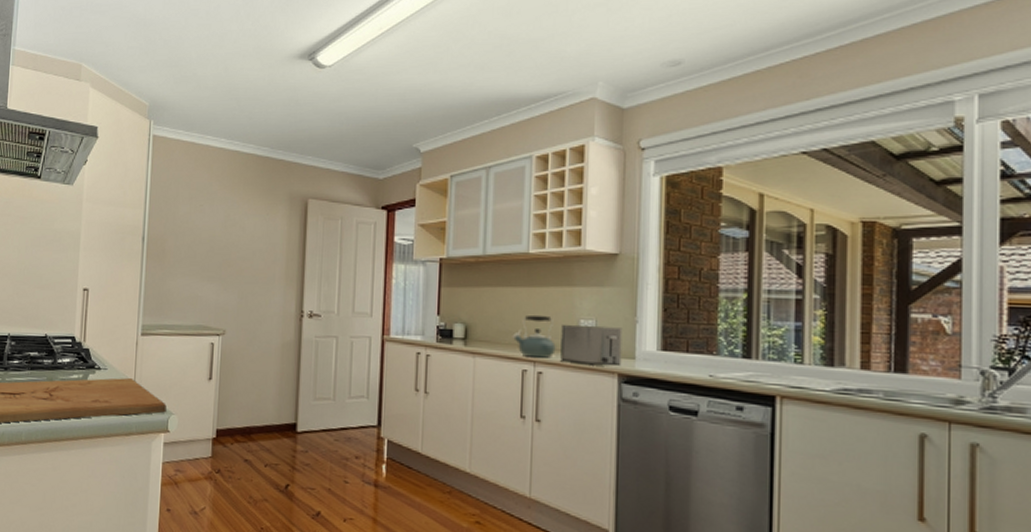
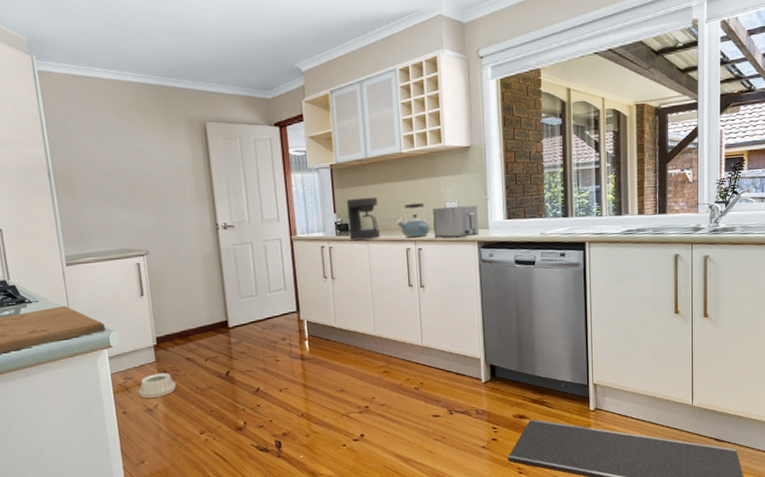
pet bowl: none [187,471,228,501] -> present [138,372,176,399]
coffee maker: none [452,300,492,353] -> present [346,197,380,240]

